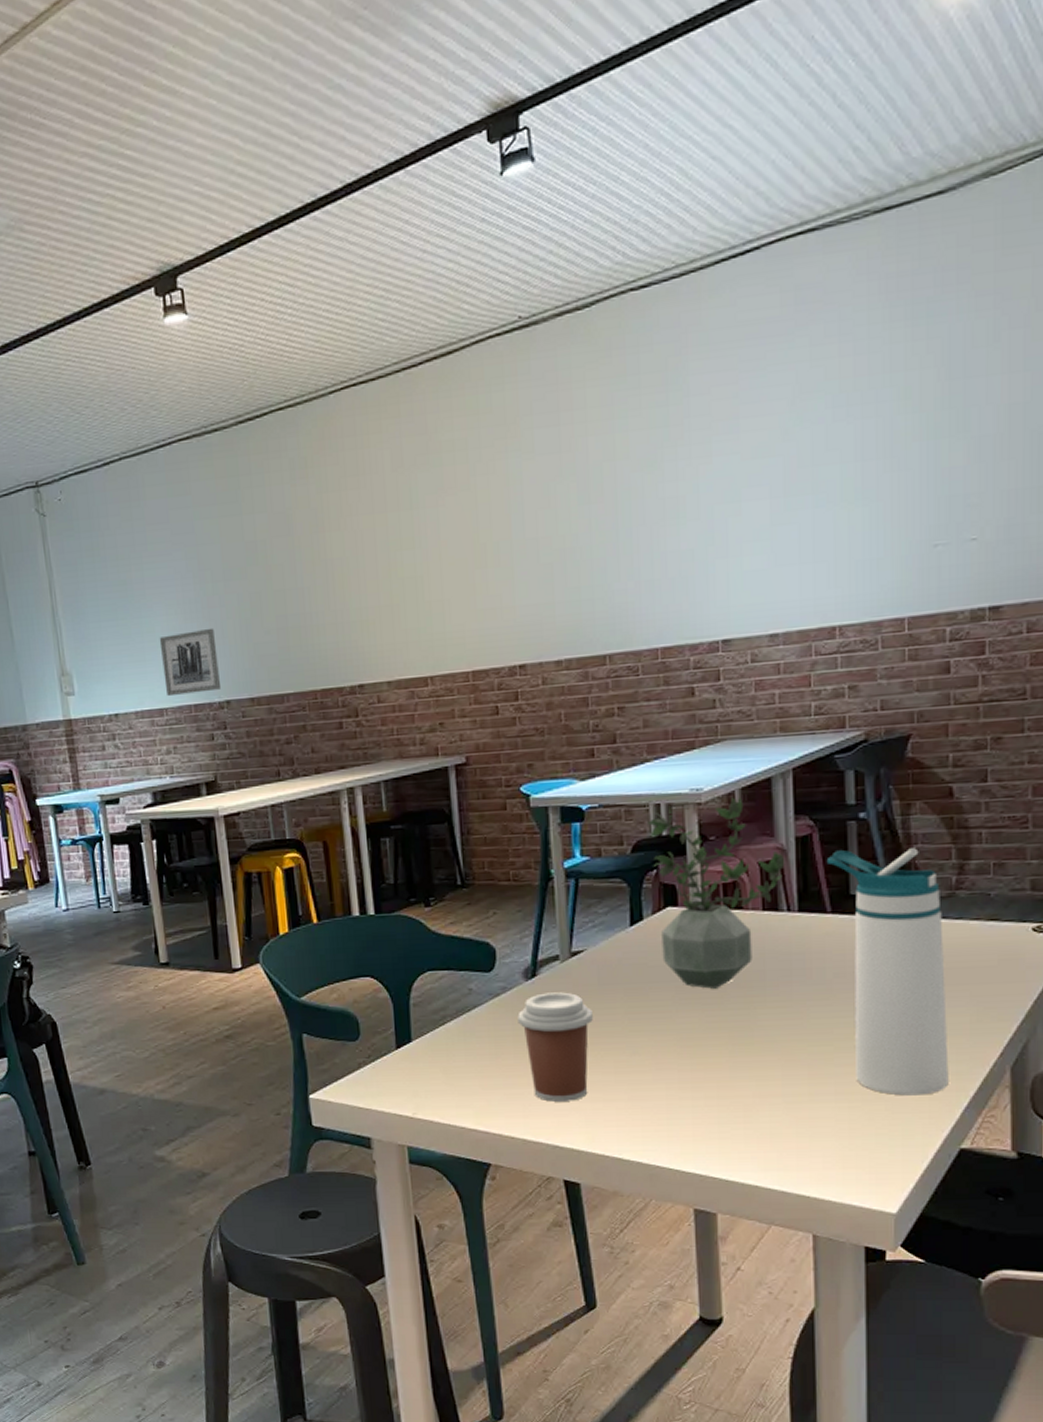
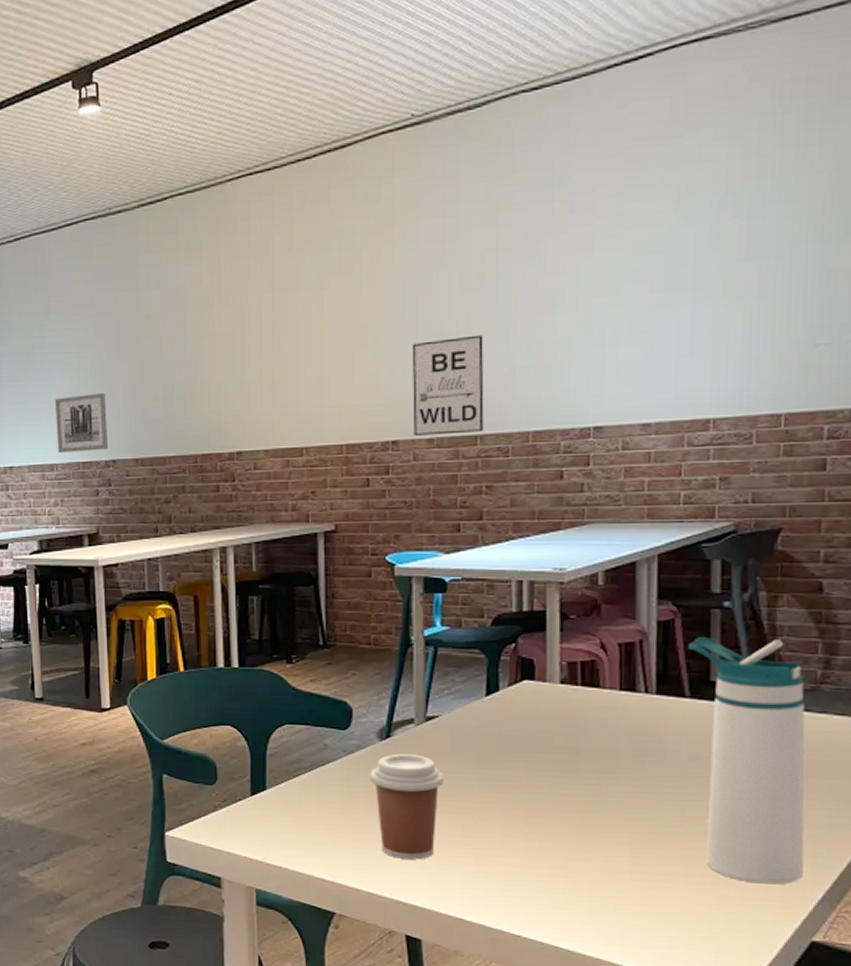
wall art: none [533,549,612,658] -> present [412,335,484,436]
potted plant: present [648,797,785,989] -> none [509,578,646,763]

